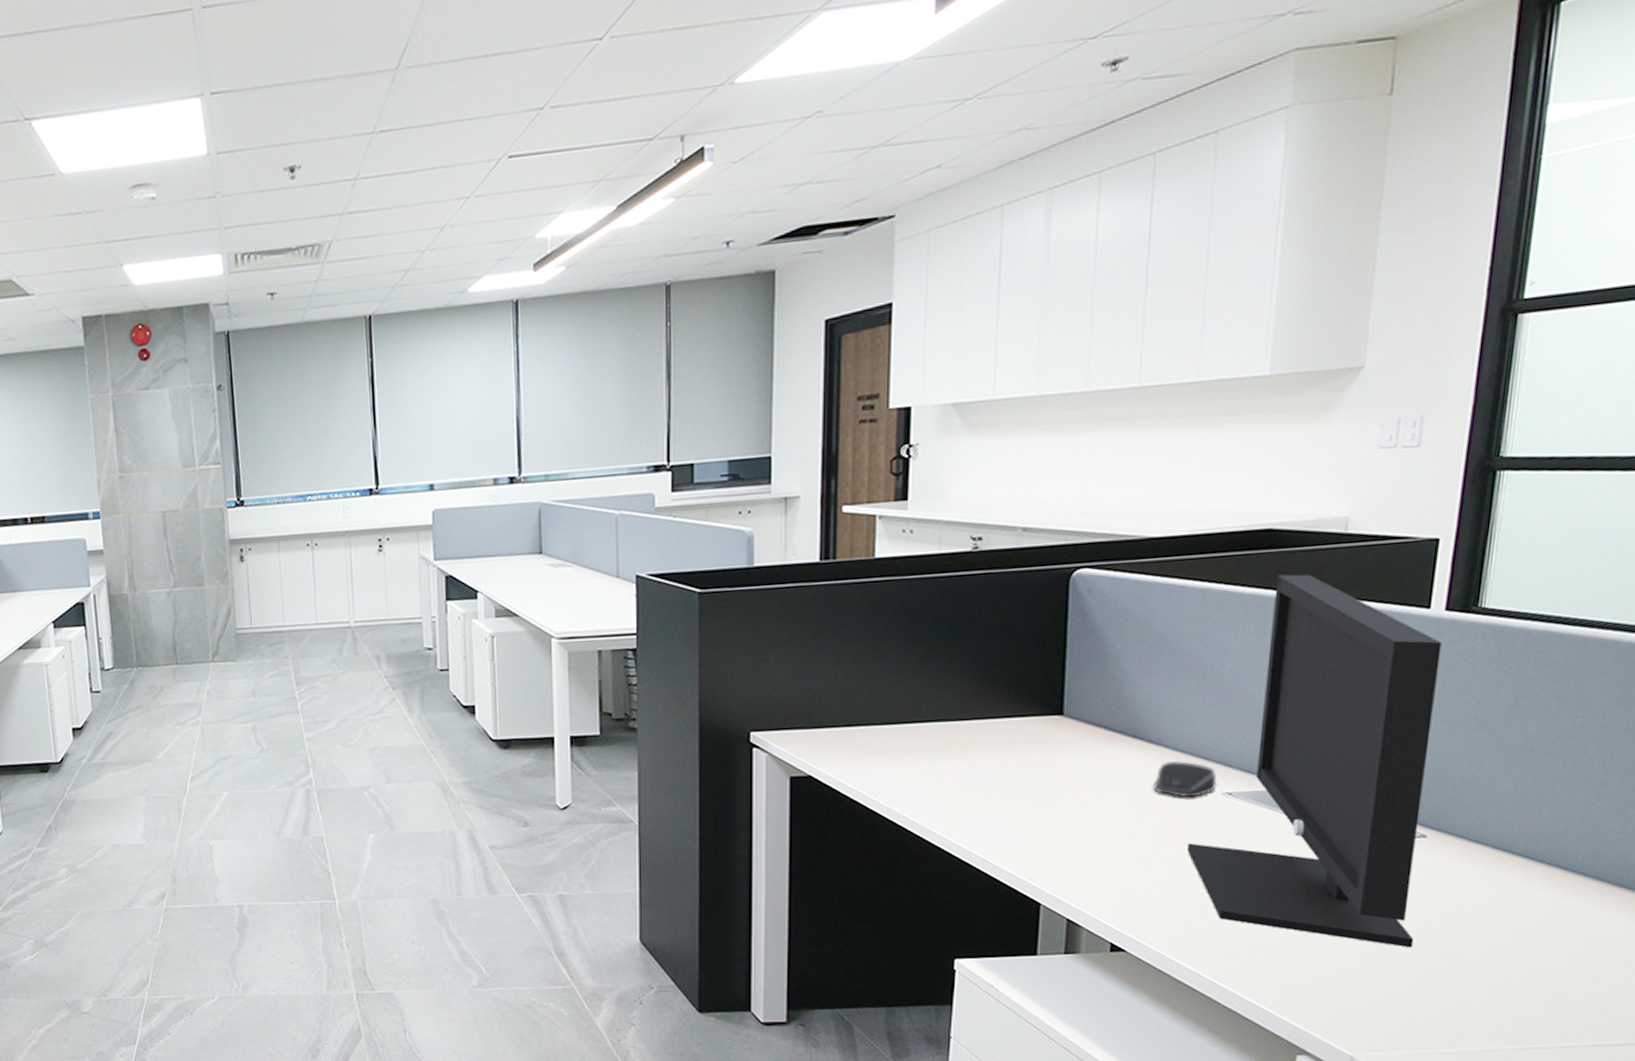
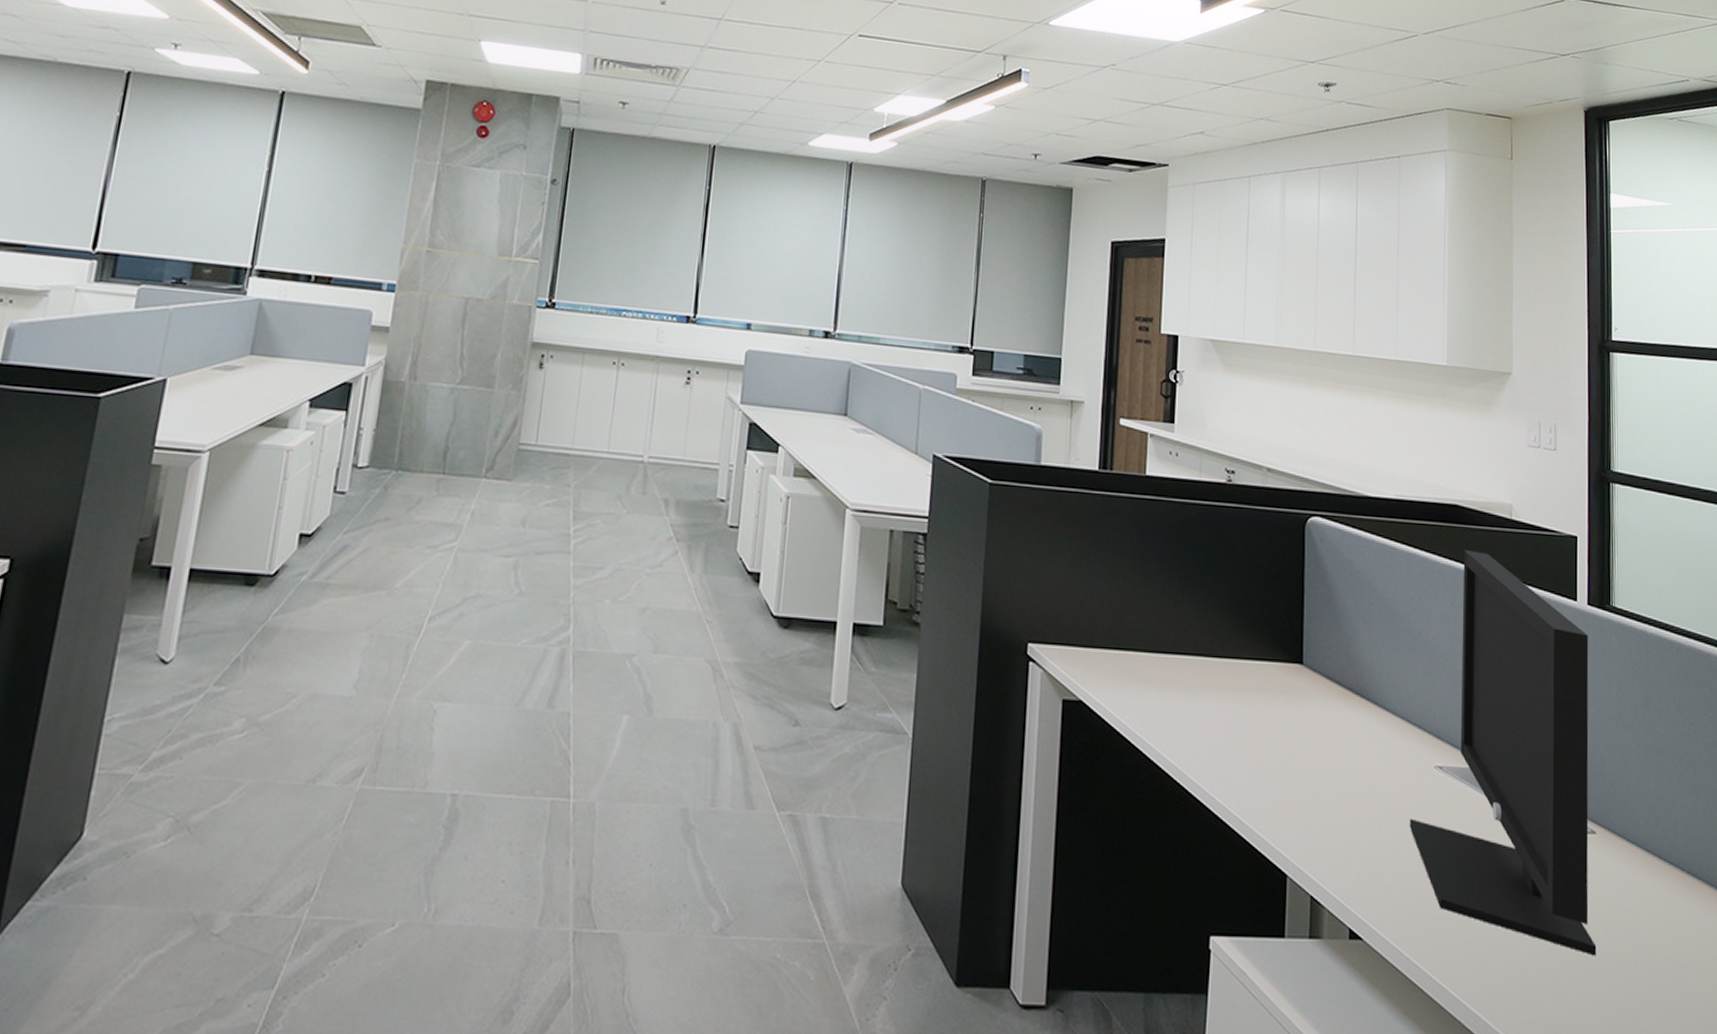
computer mouse: present [1152,760,1217,798] -> none [1378,726,1430,768]

